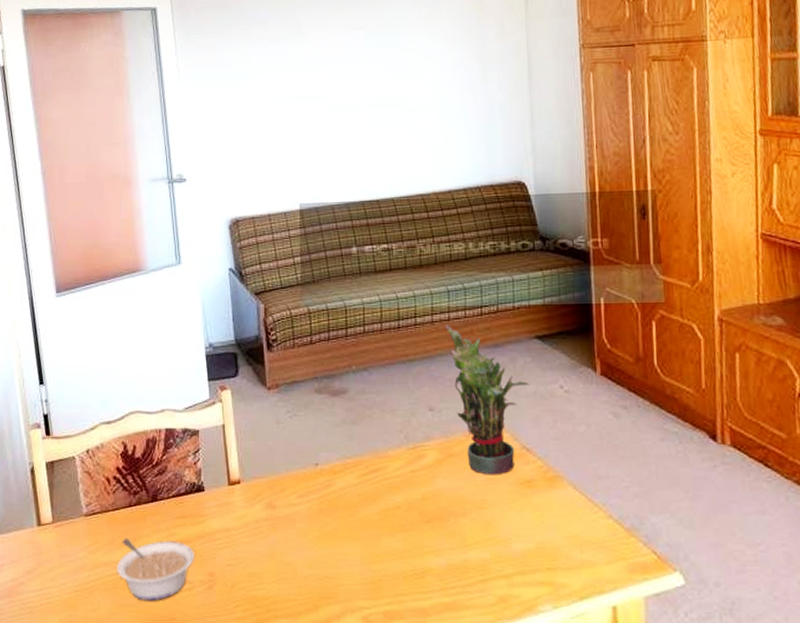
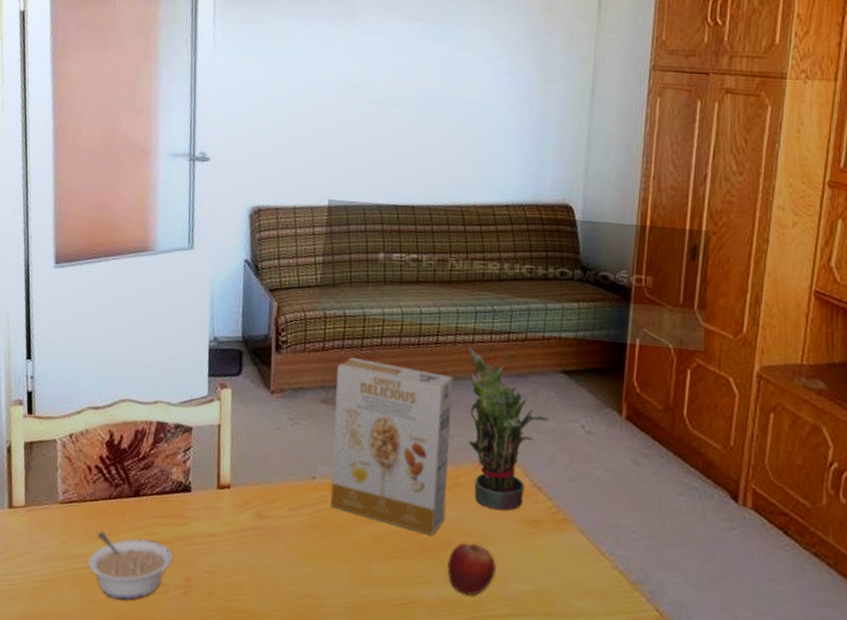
cereal box: none [326,348,443,506] -> present [330,358,453,535]
fruit: none [451,509,497,560] -> present [447,543,496,596]

